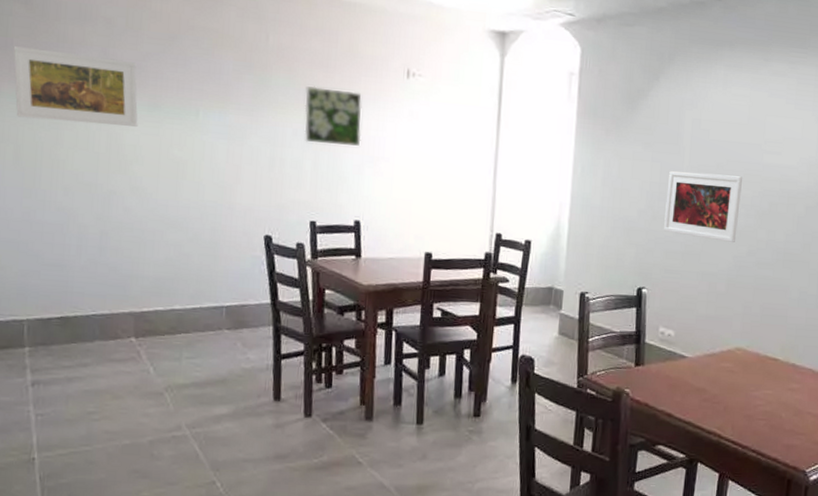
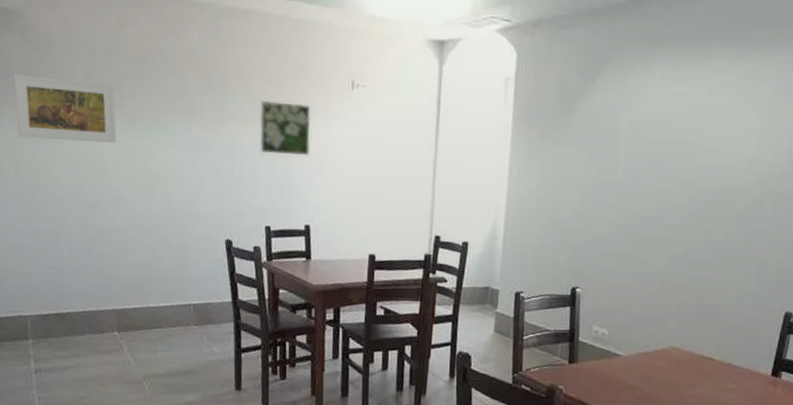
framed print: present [664,171,743,242] -> none [598,172,680,242]

